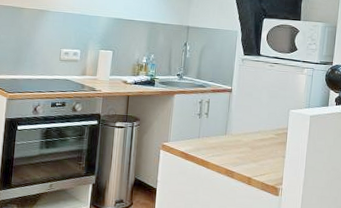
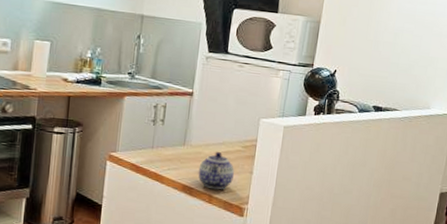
teapot: none [238,140,269,173] -> present [198,152,234,190]

